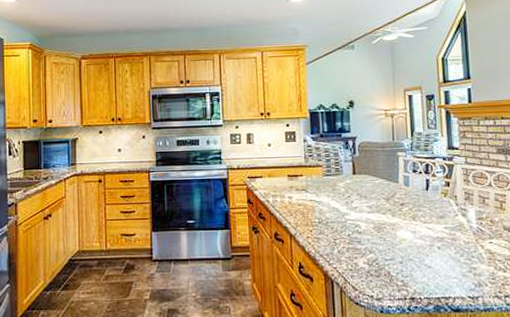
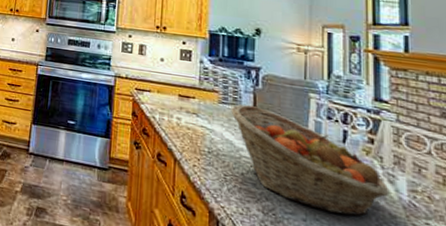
fruit basket: none [334,172,463,251] -> present [231,104,390,217]

